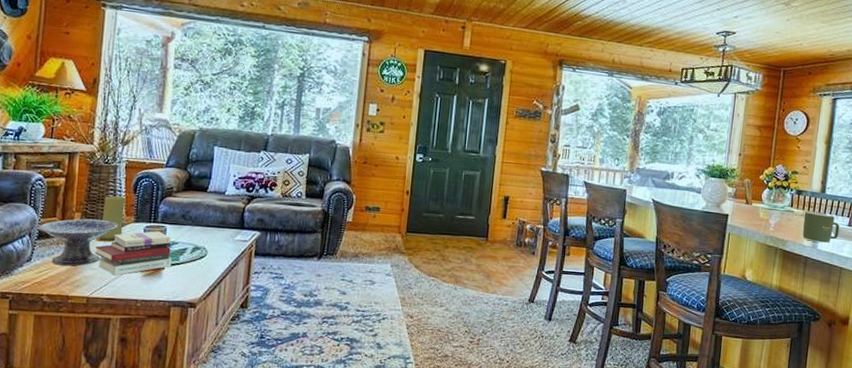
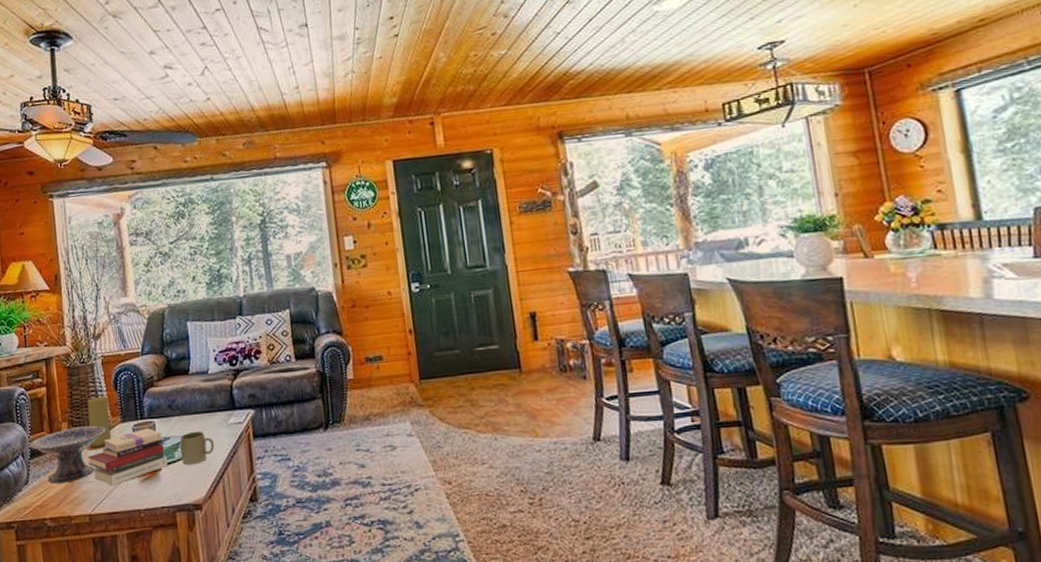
mug: none [185,241,218,270] -> present [179,431,214,466]
mug: present [802,211,840,244] -> none [958,248,1023,291]

